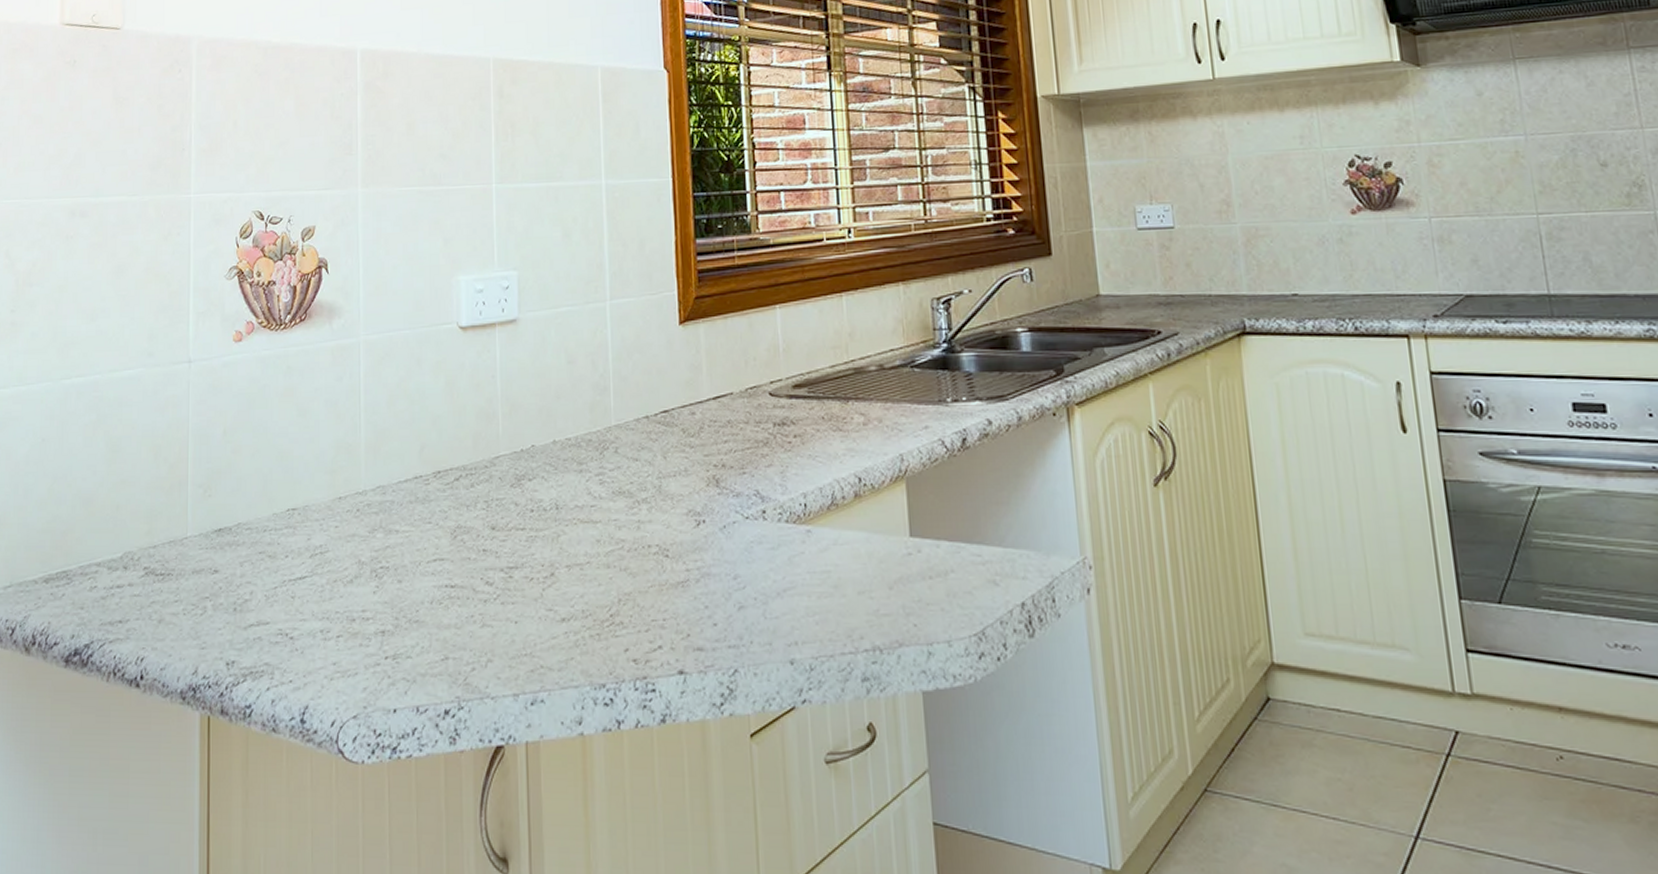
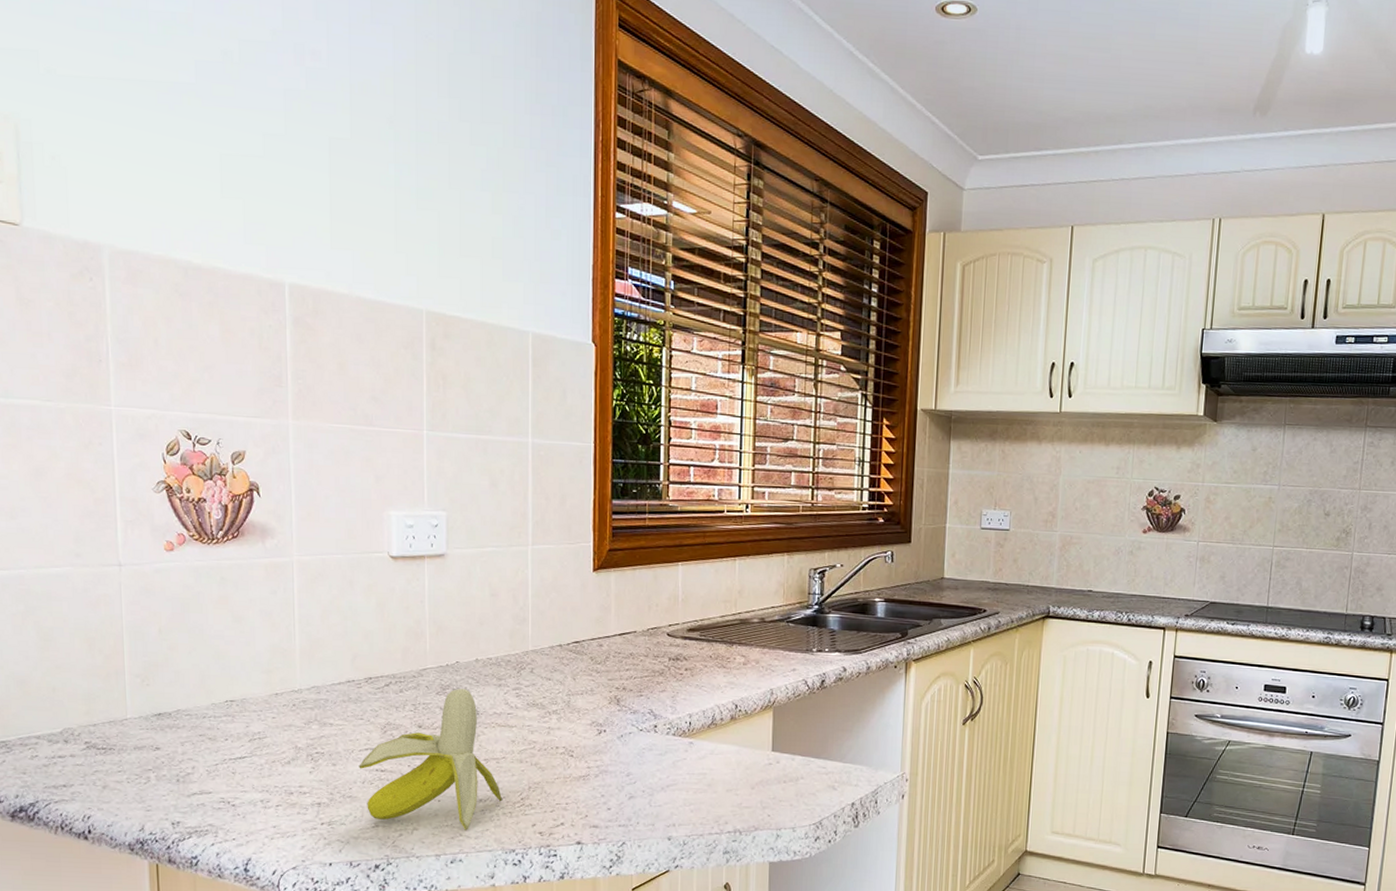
banana: none [426,478,589,660] -> present [359,689,503,831]

